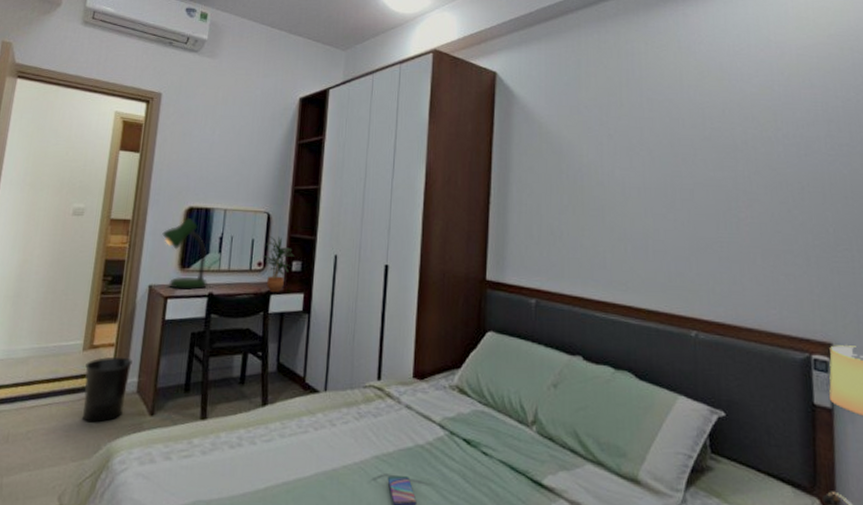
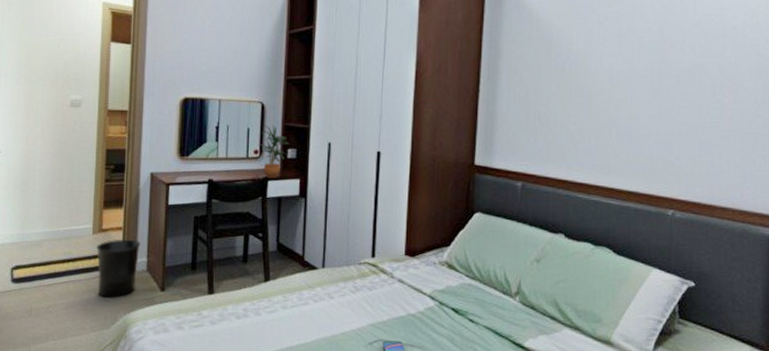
desk lamp: present [162,218,207,290] -> none [159,108,207,177]

